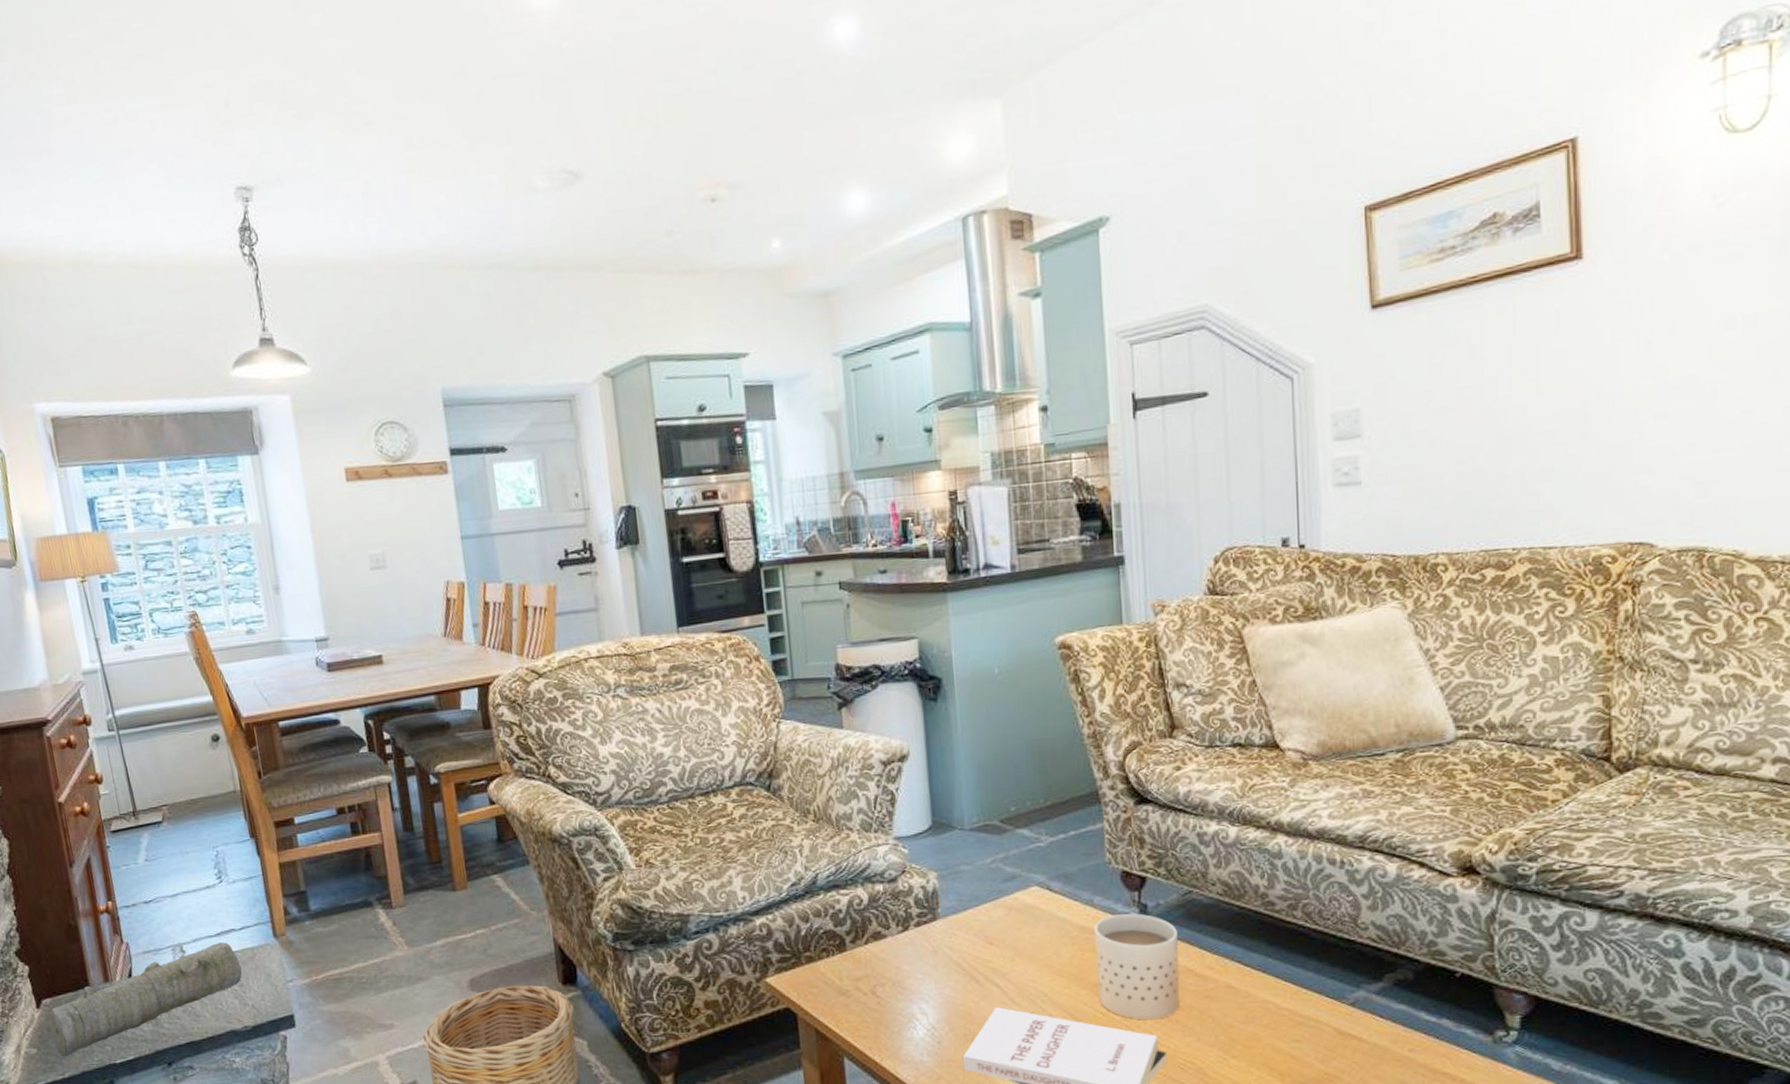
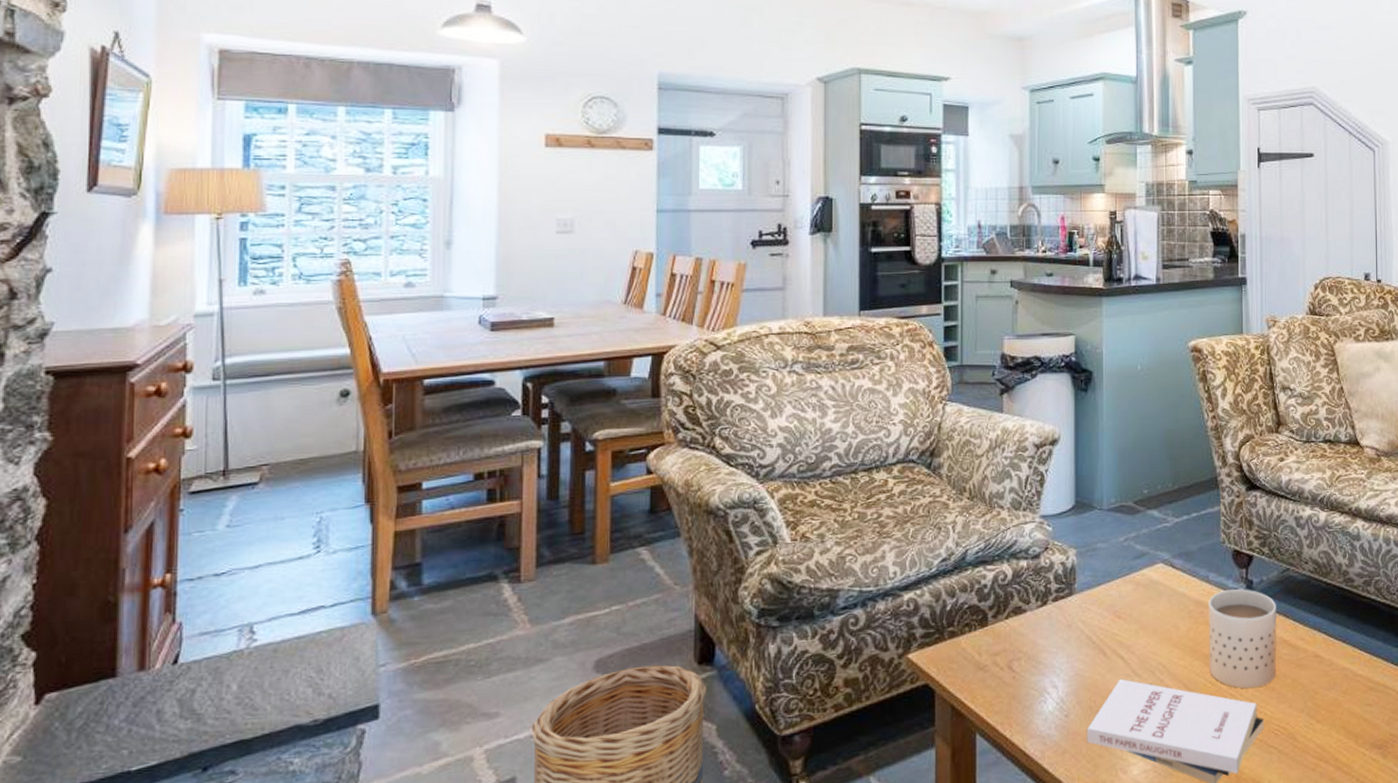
decorative log: present [48,942,242,1057] -> none [48,621,324,765]

